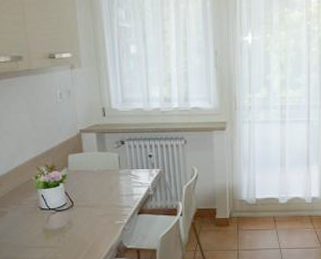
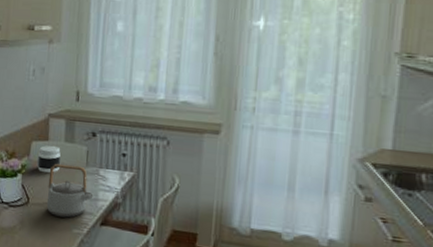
jar: none [76,156,97,180] -> present [37,145,61,173]
teapot: none [88,170,129,213] -> present [46,163,94,218]

